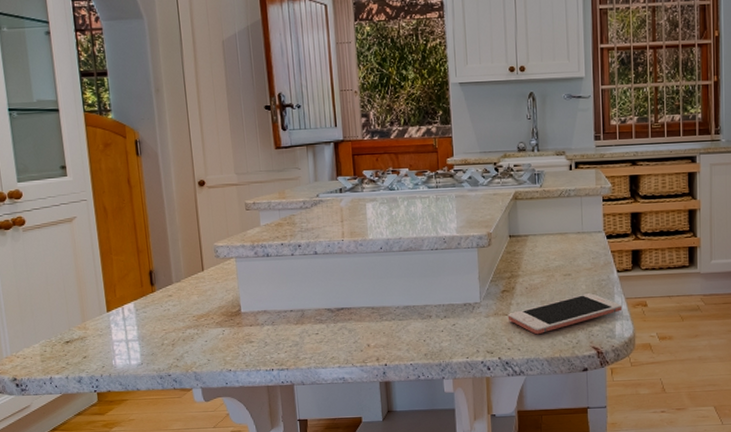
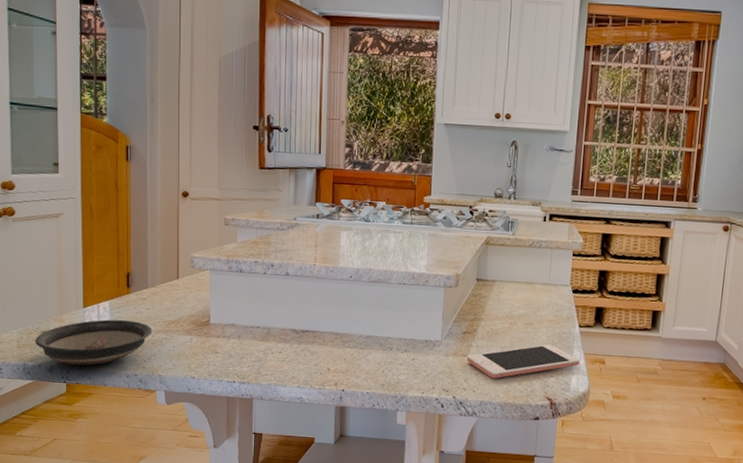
saucer: none [59,319,182,373] -> present [35,319,152,365]

